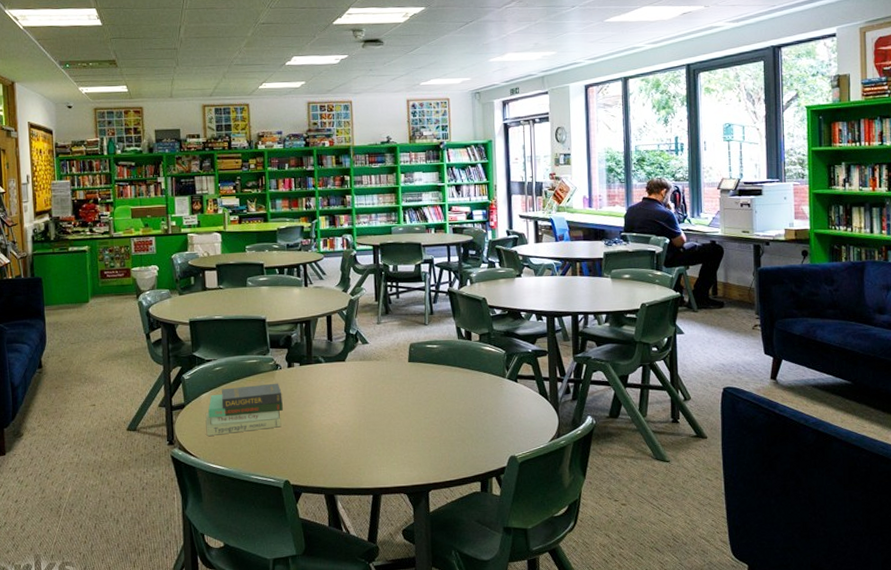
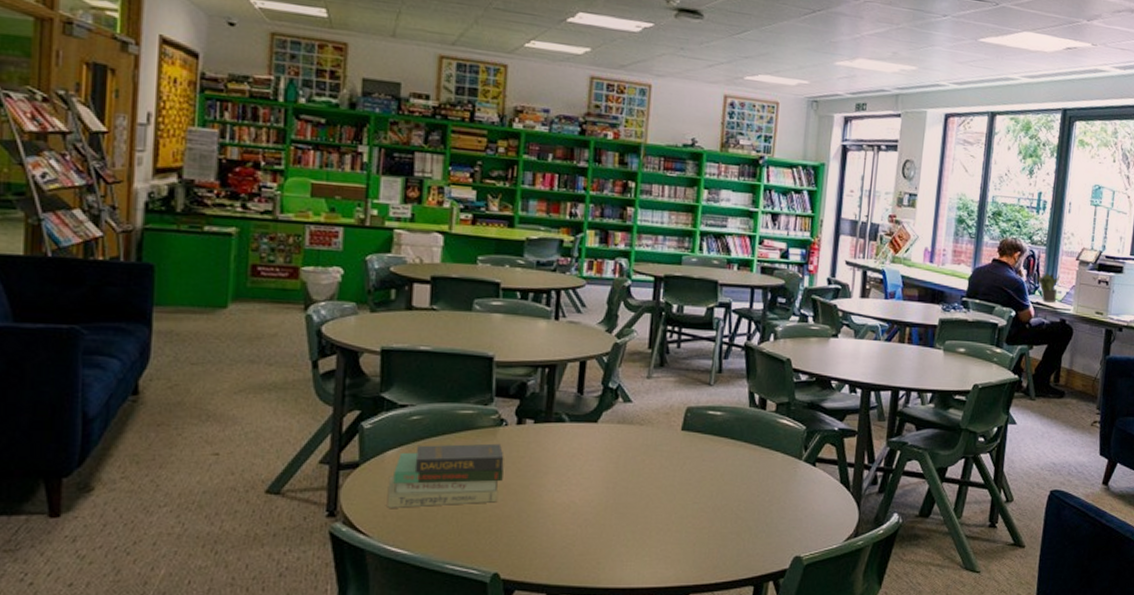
potted plant: none [682,202,705,228] -> present [1034,271,1059,303]

